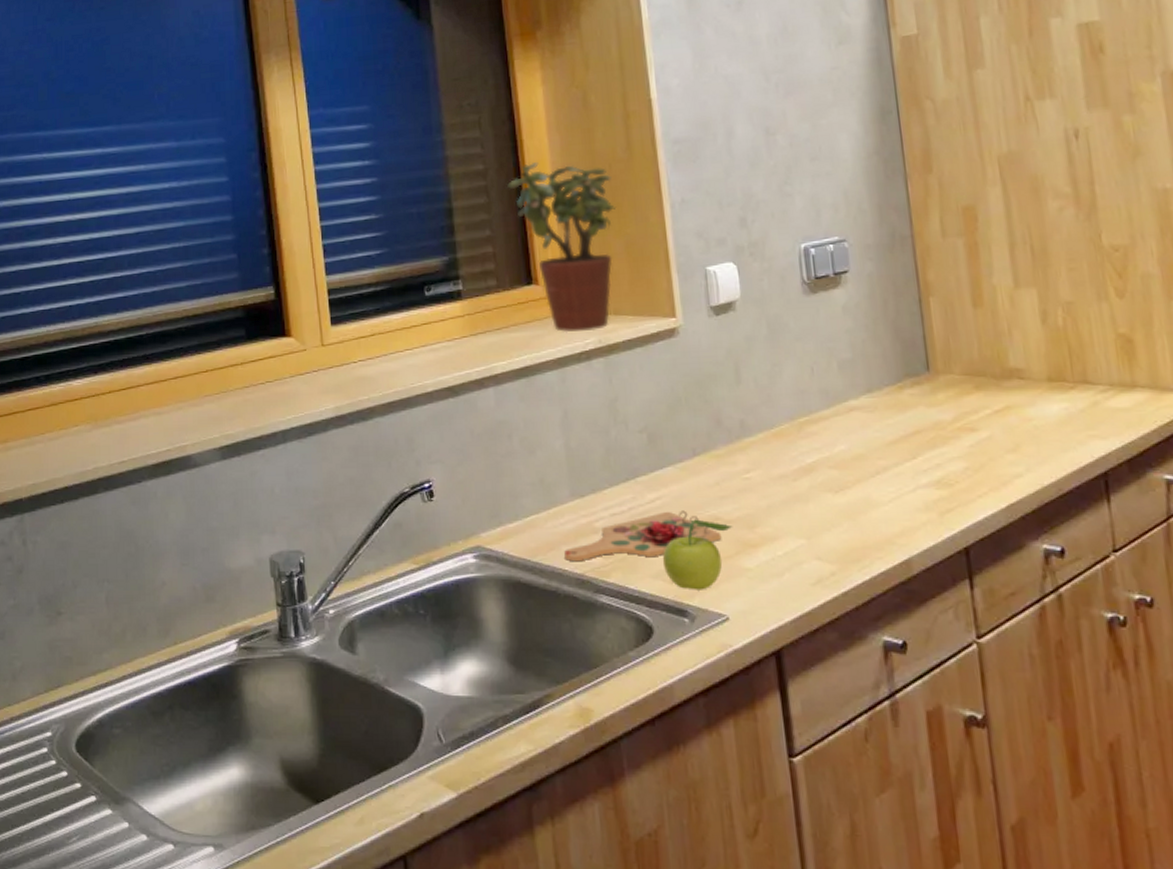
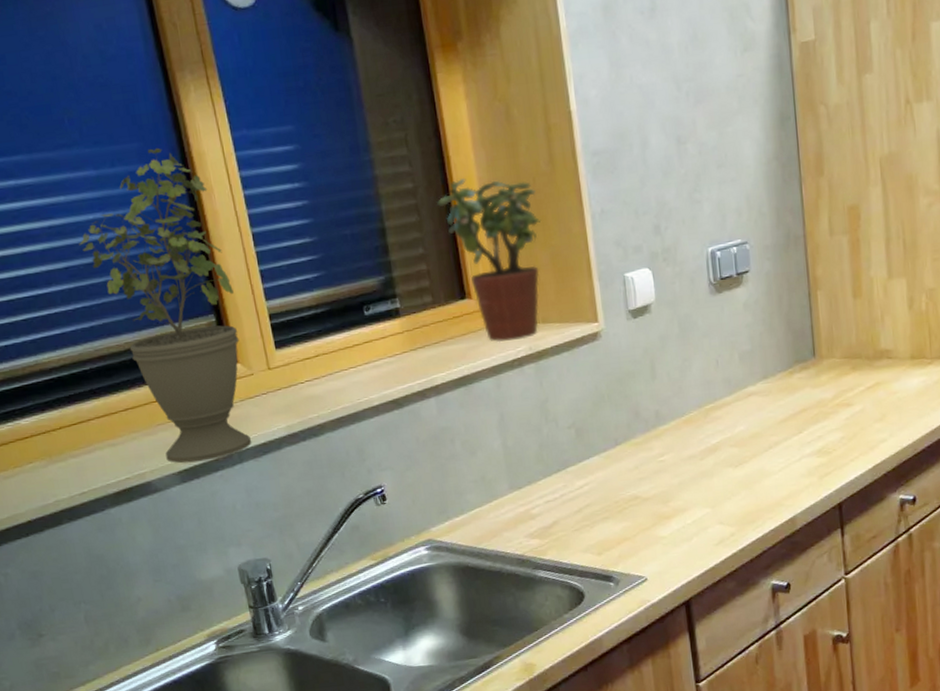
potted plant: none [152,122,298,439] -> present [79,147,252,464]
cutting board: present [564,510,722,562] -> none [506,493,641,545]
fruit: present [662,519,733,590] -> none [590,499,650,559]

